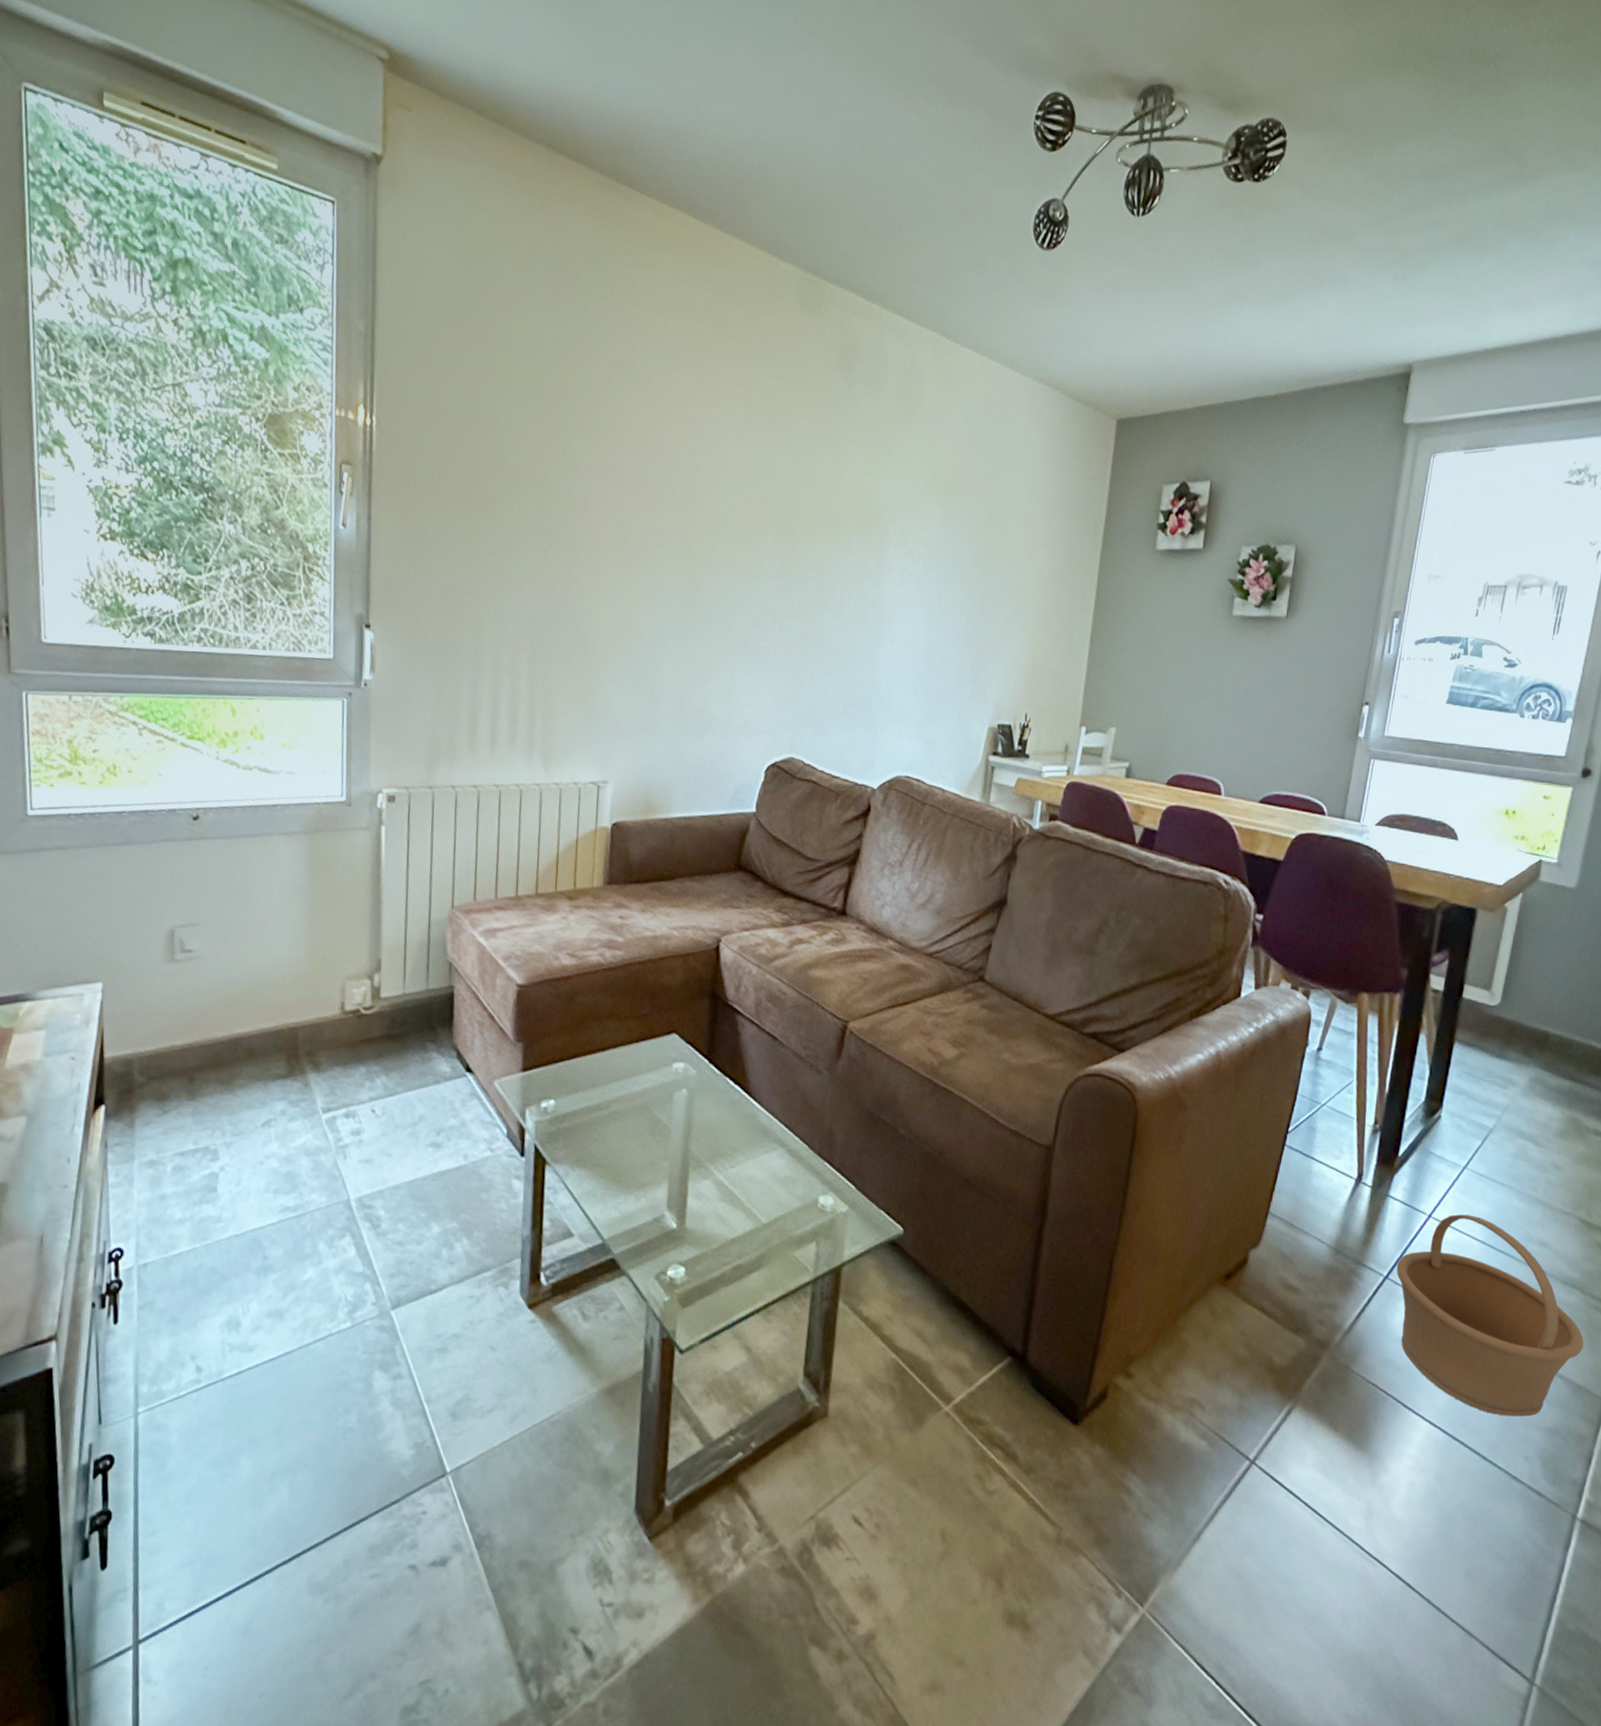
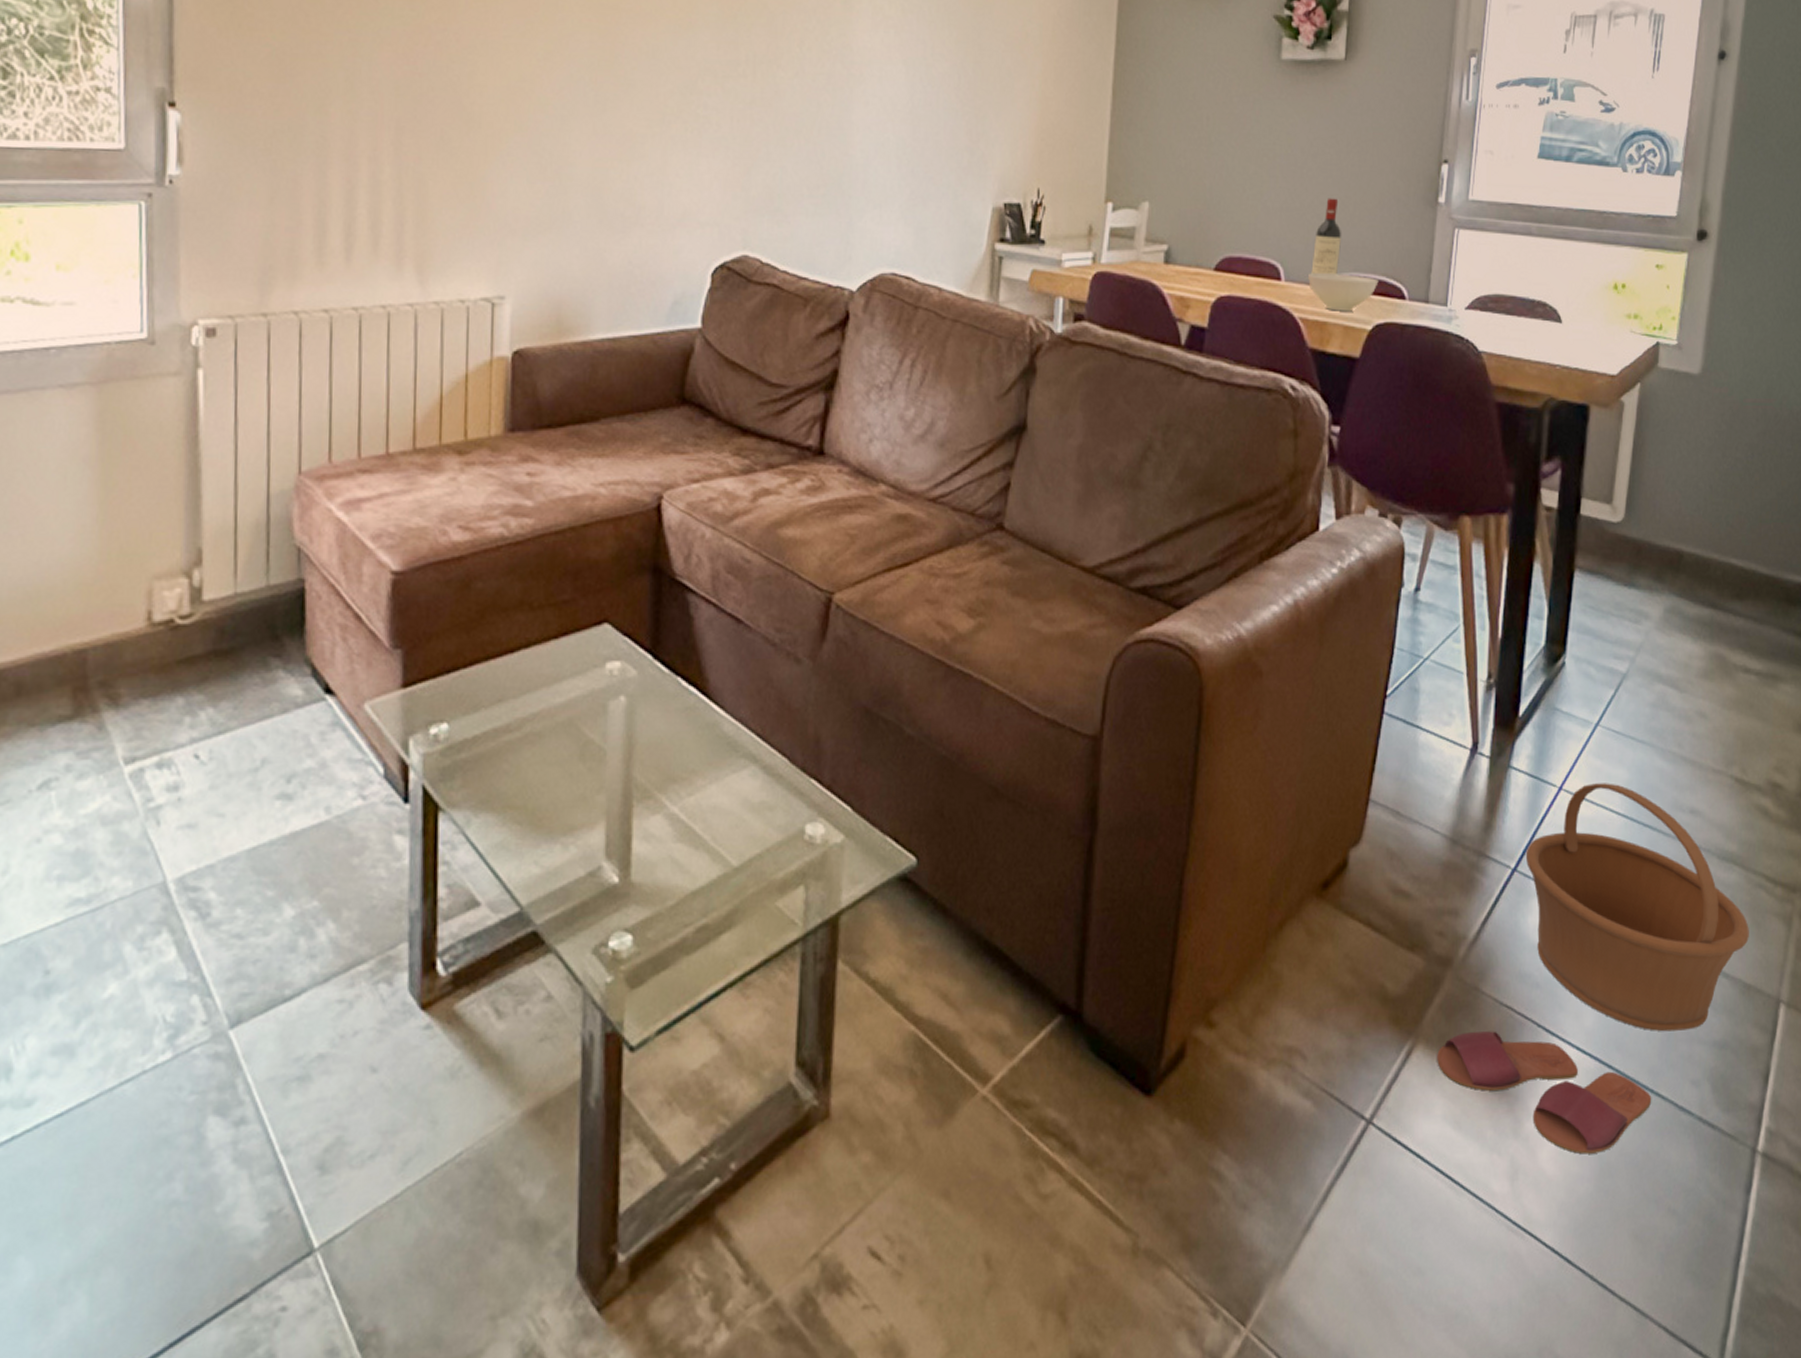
bowl: none [1243,790,1303,823] -> present [1307,273,1379,312]
wine bottle: none [1245,730,1275,804] -> present [1310,198,1342,290]
slippers: none [1311,1401,1490,1505] -> present [1437,1031,1652,1154]

